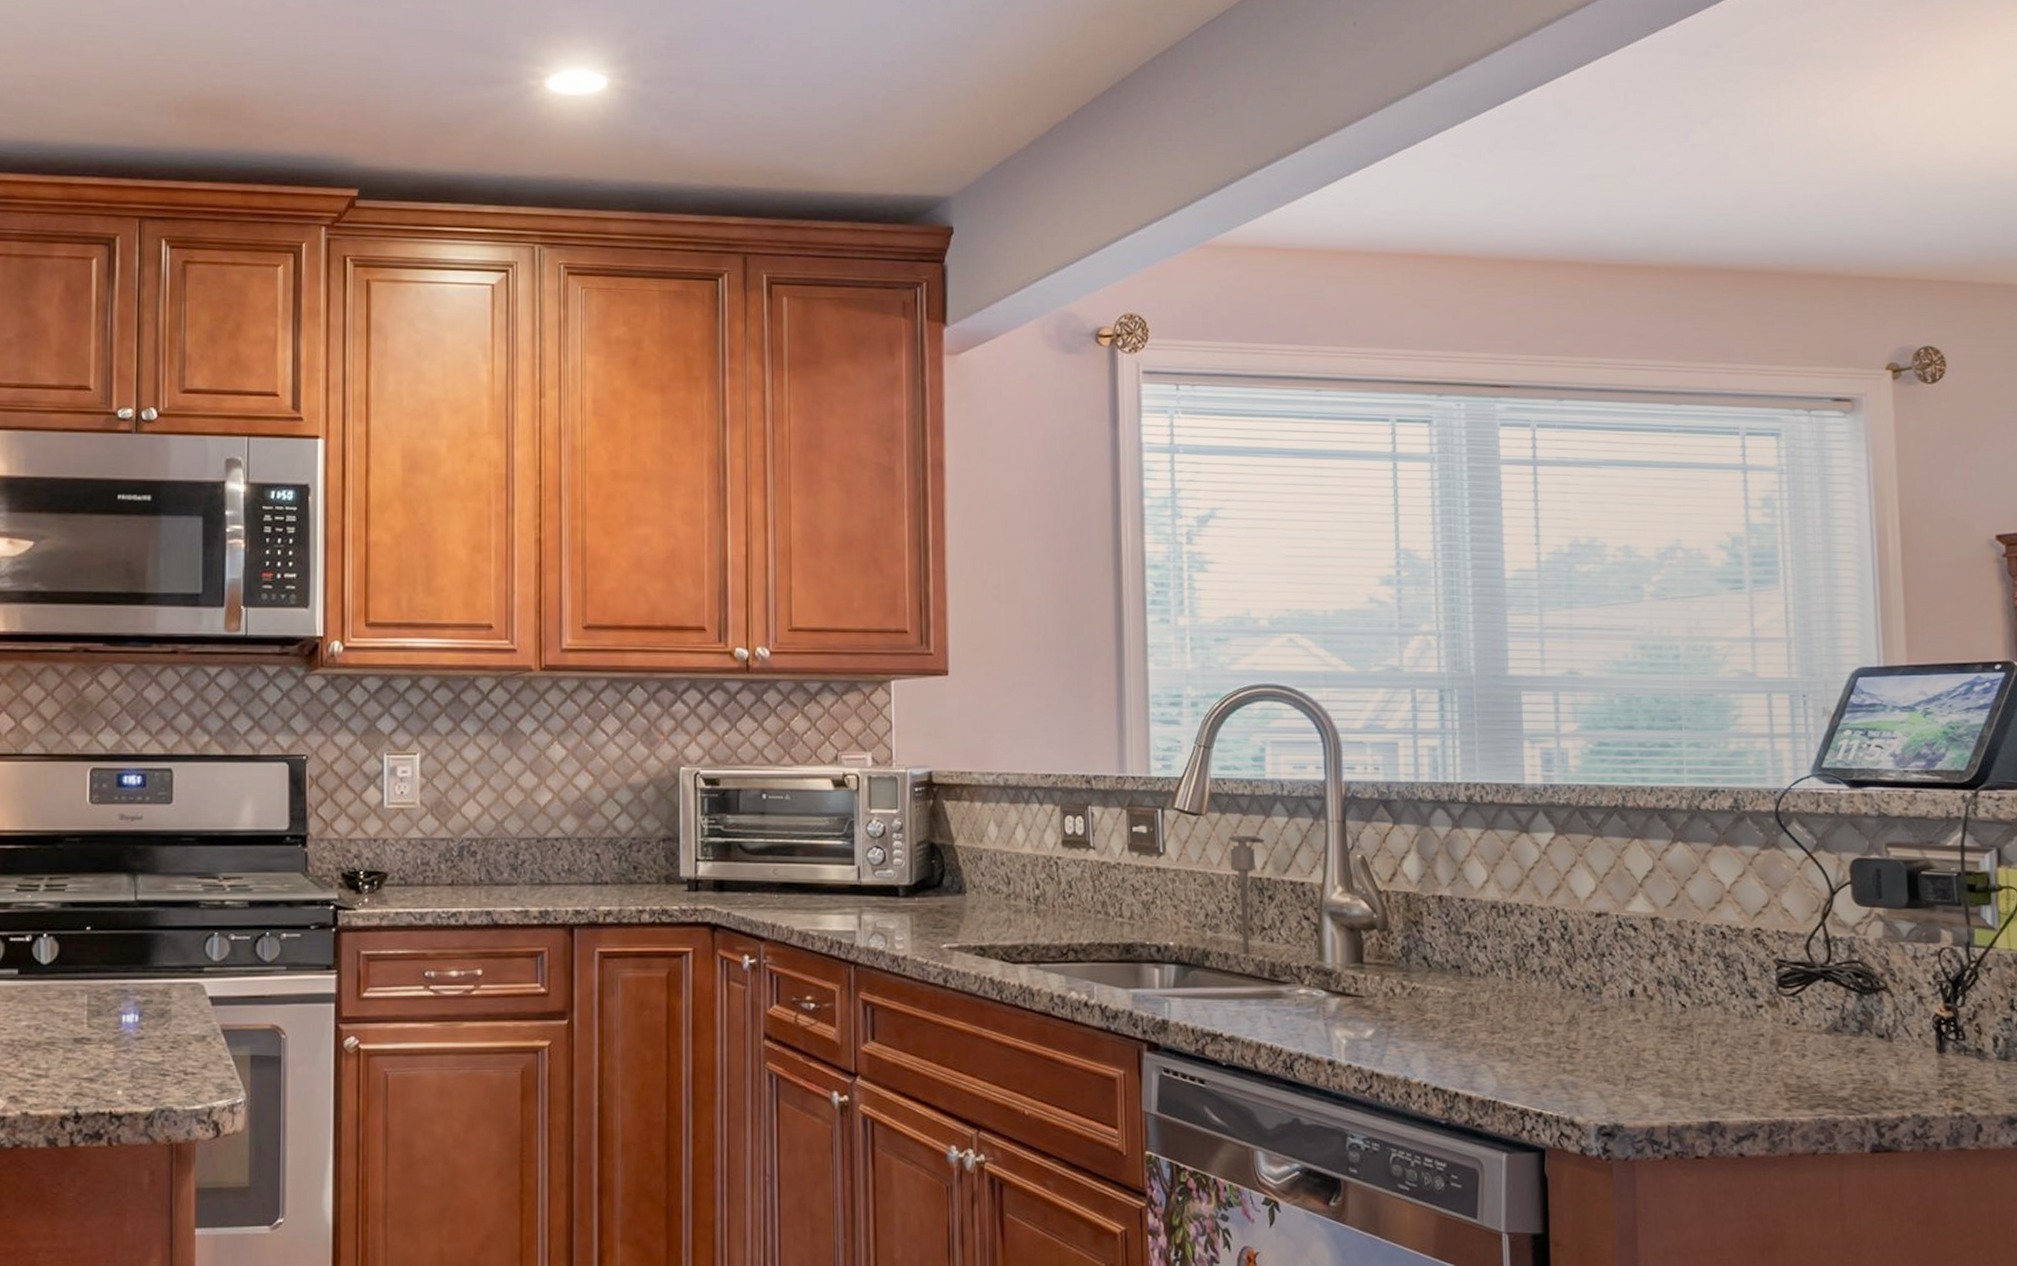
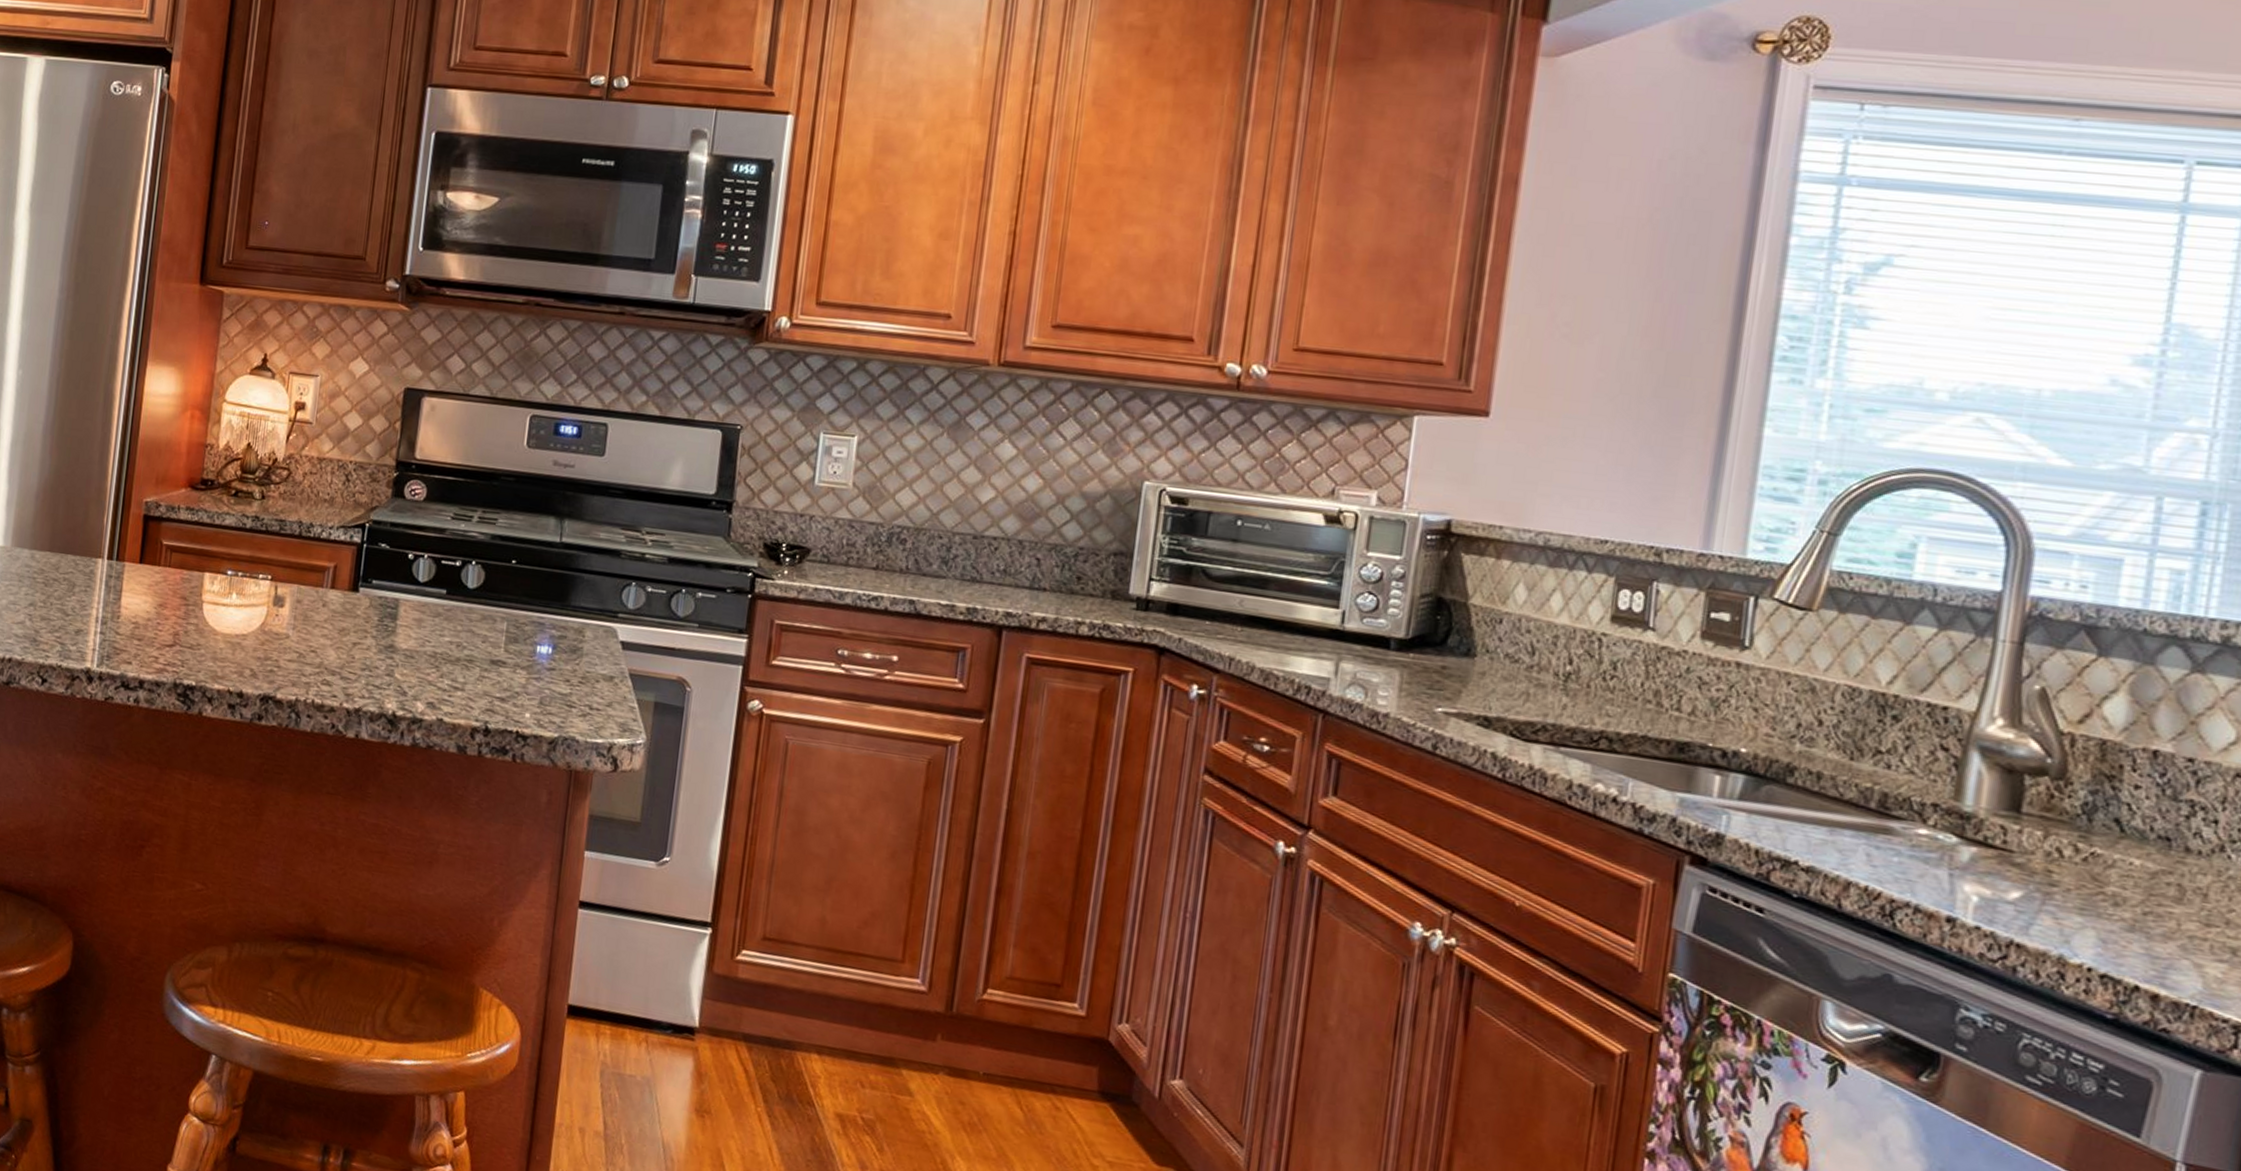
soap dispenser: present [1228,836,1264,955] -> none [1842,639,1898,779]

